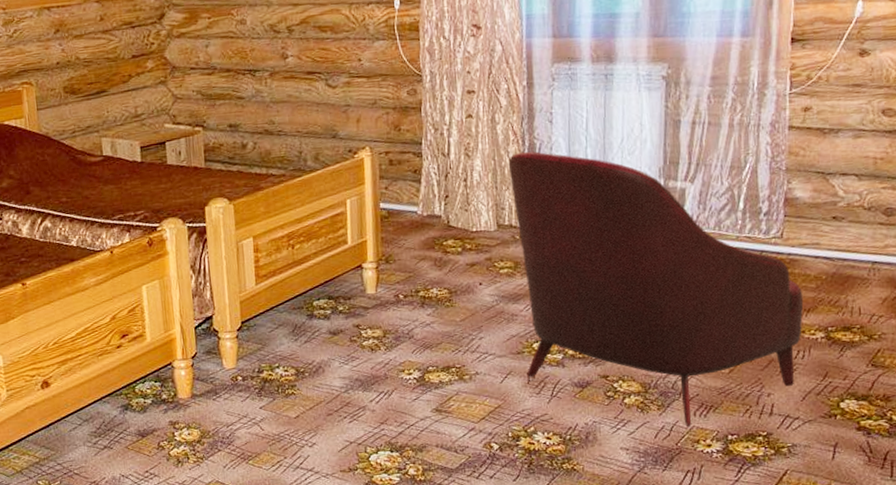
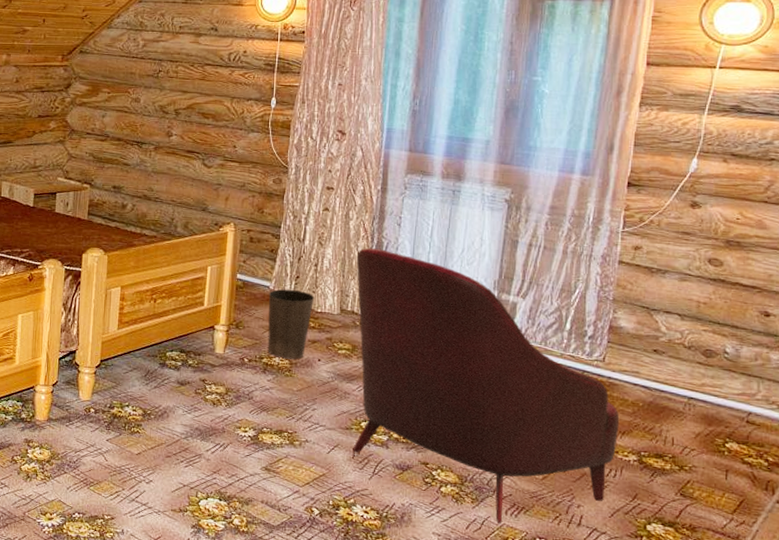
waste basket: none [417,211,468,288] -> present [267,289,315,359]

